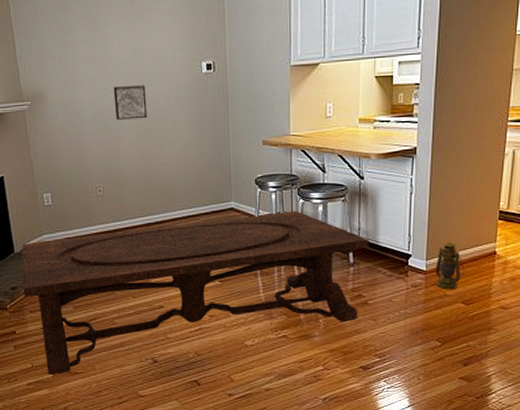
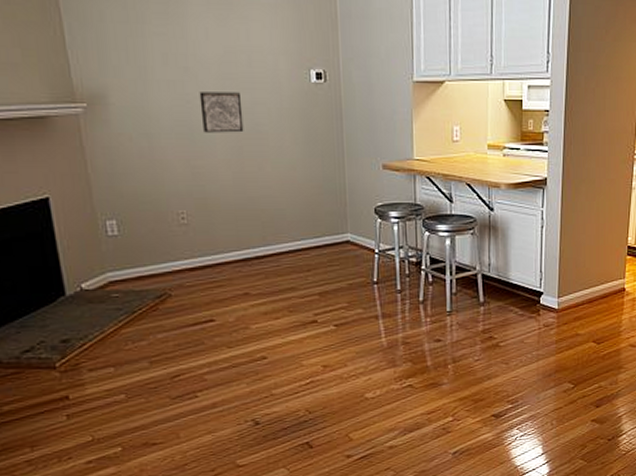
dining table: present [21,211,369,375] -> none [75,245,500,449]
lantern: present [435,242,465,289] -> none [567,279,596,328]

